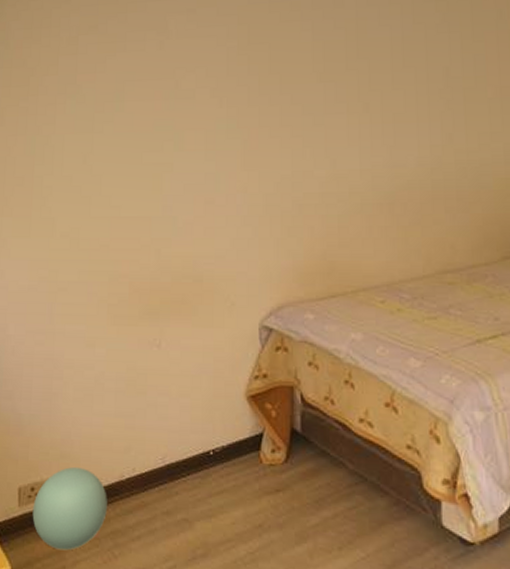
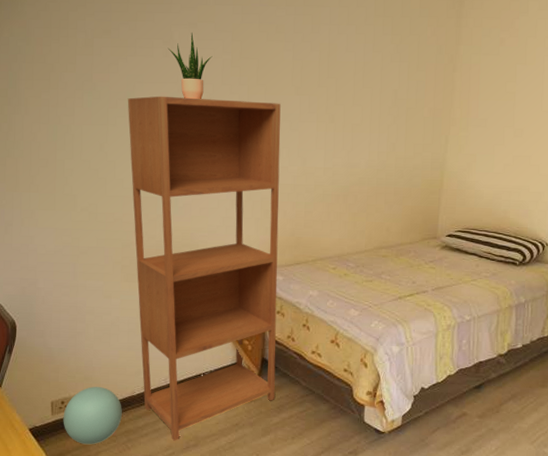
bookcase: none [116,93,311,549] -> present [127,96,281,441]
potted plant: none [162,20,215,96] -> present [167,33,213,100]

